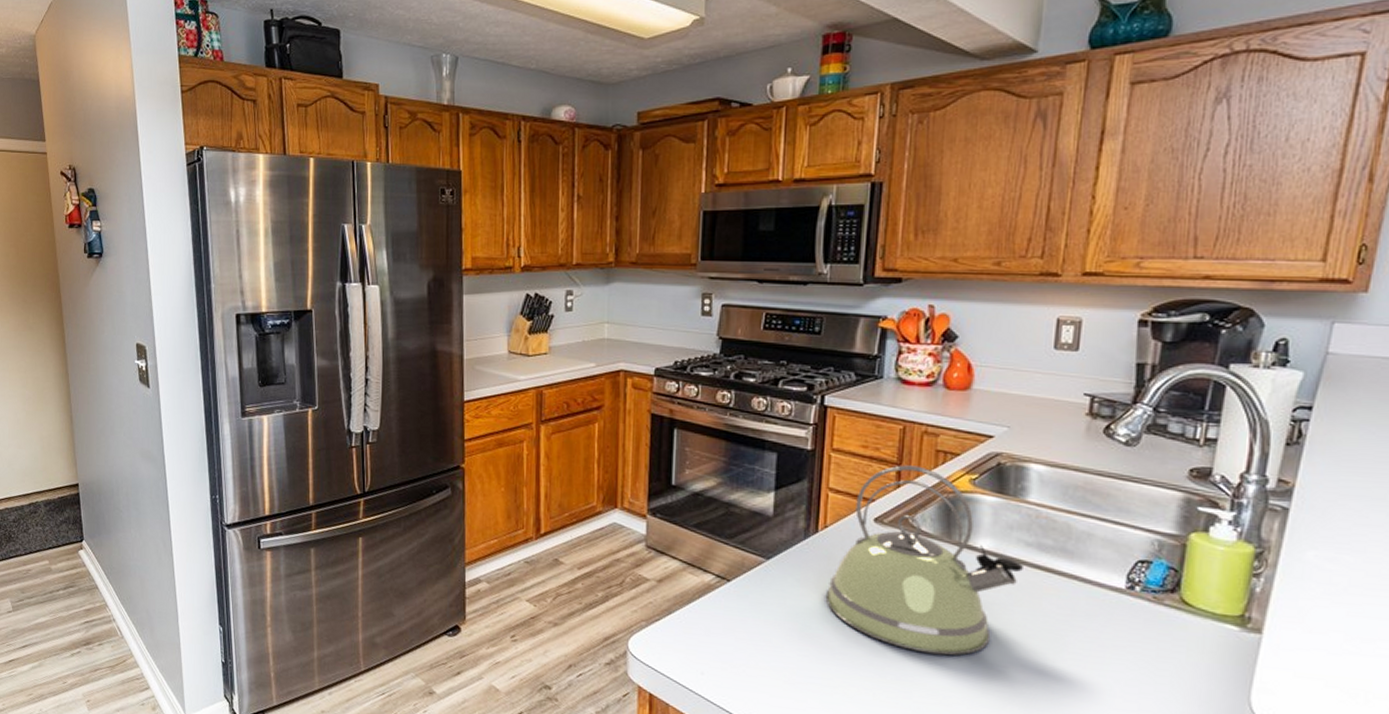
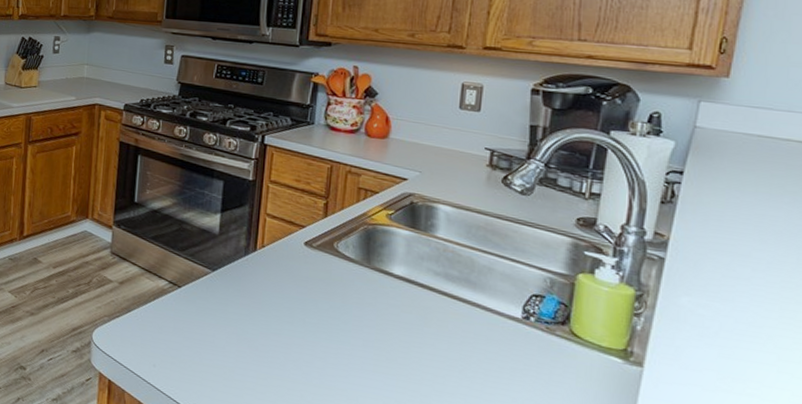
kettle: present [825,465,1023,656] -> none [261,198,432,367]

